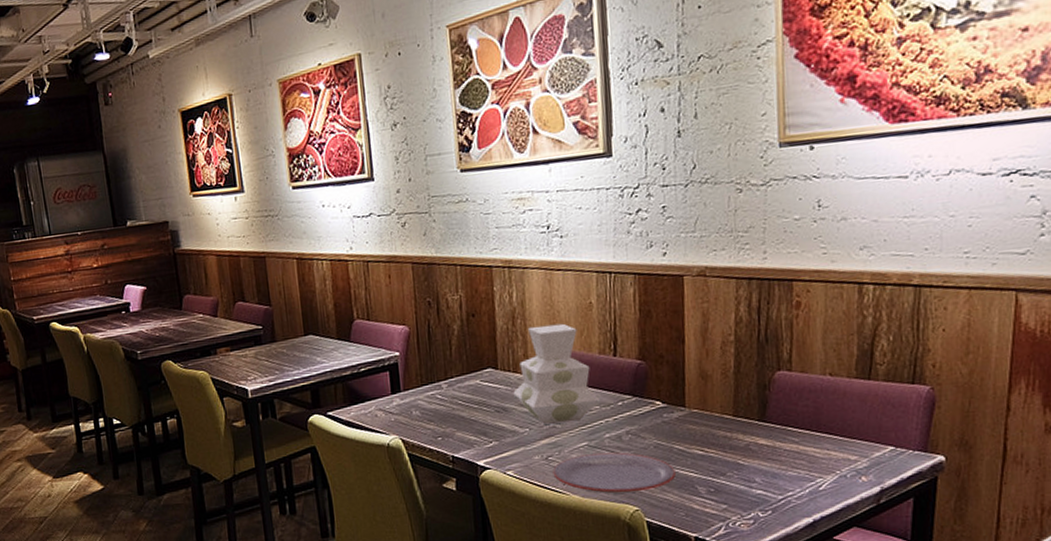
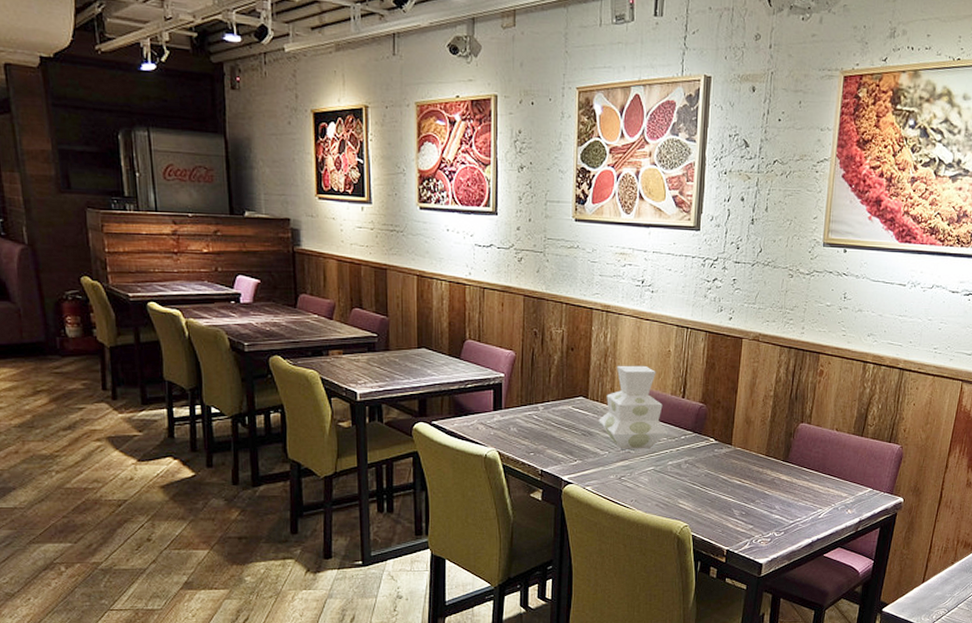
plate: present [553,452,676,494] -> none [624,476,718,511]

